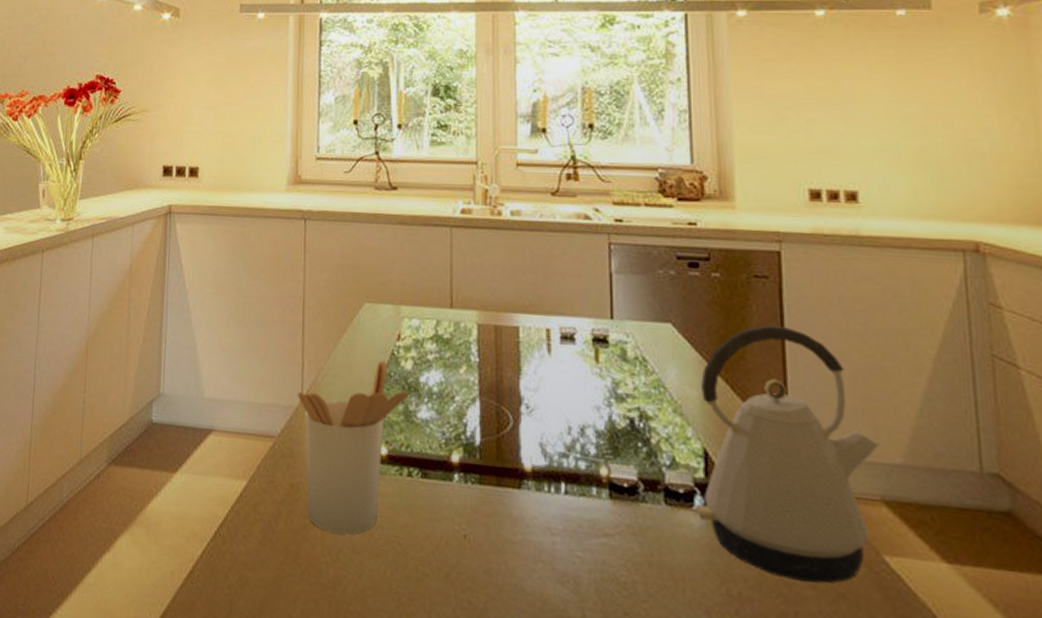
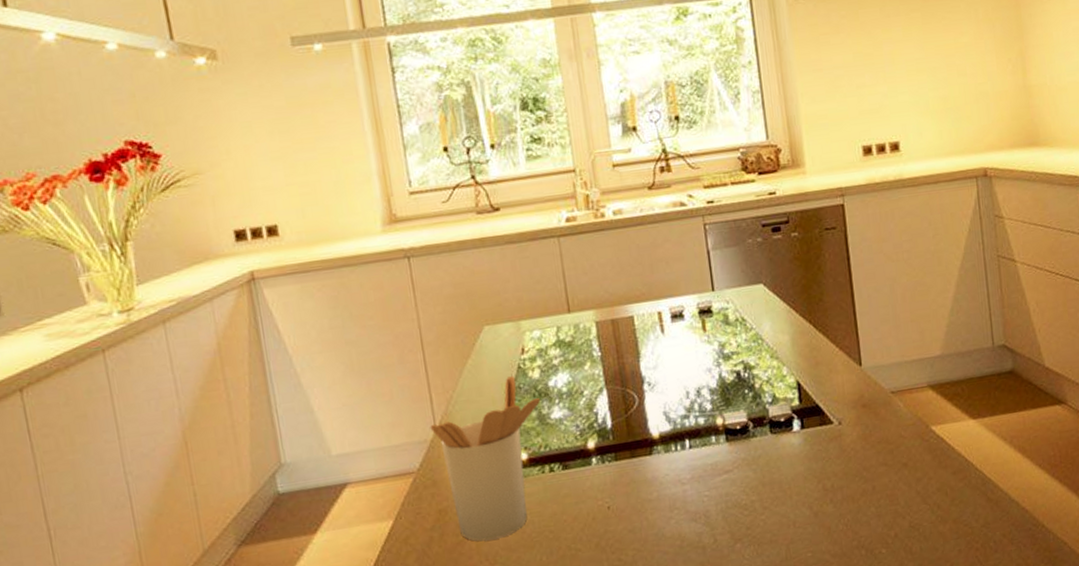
kettle: present [693,324,879,584] -> none [790,266,924,465]

